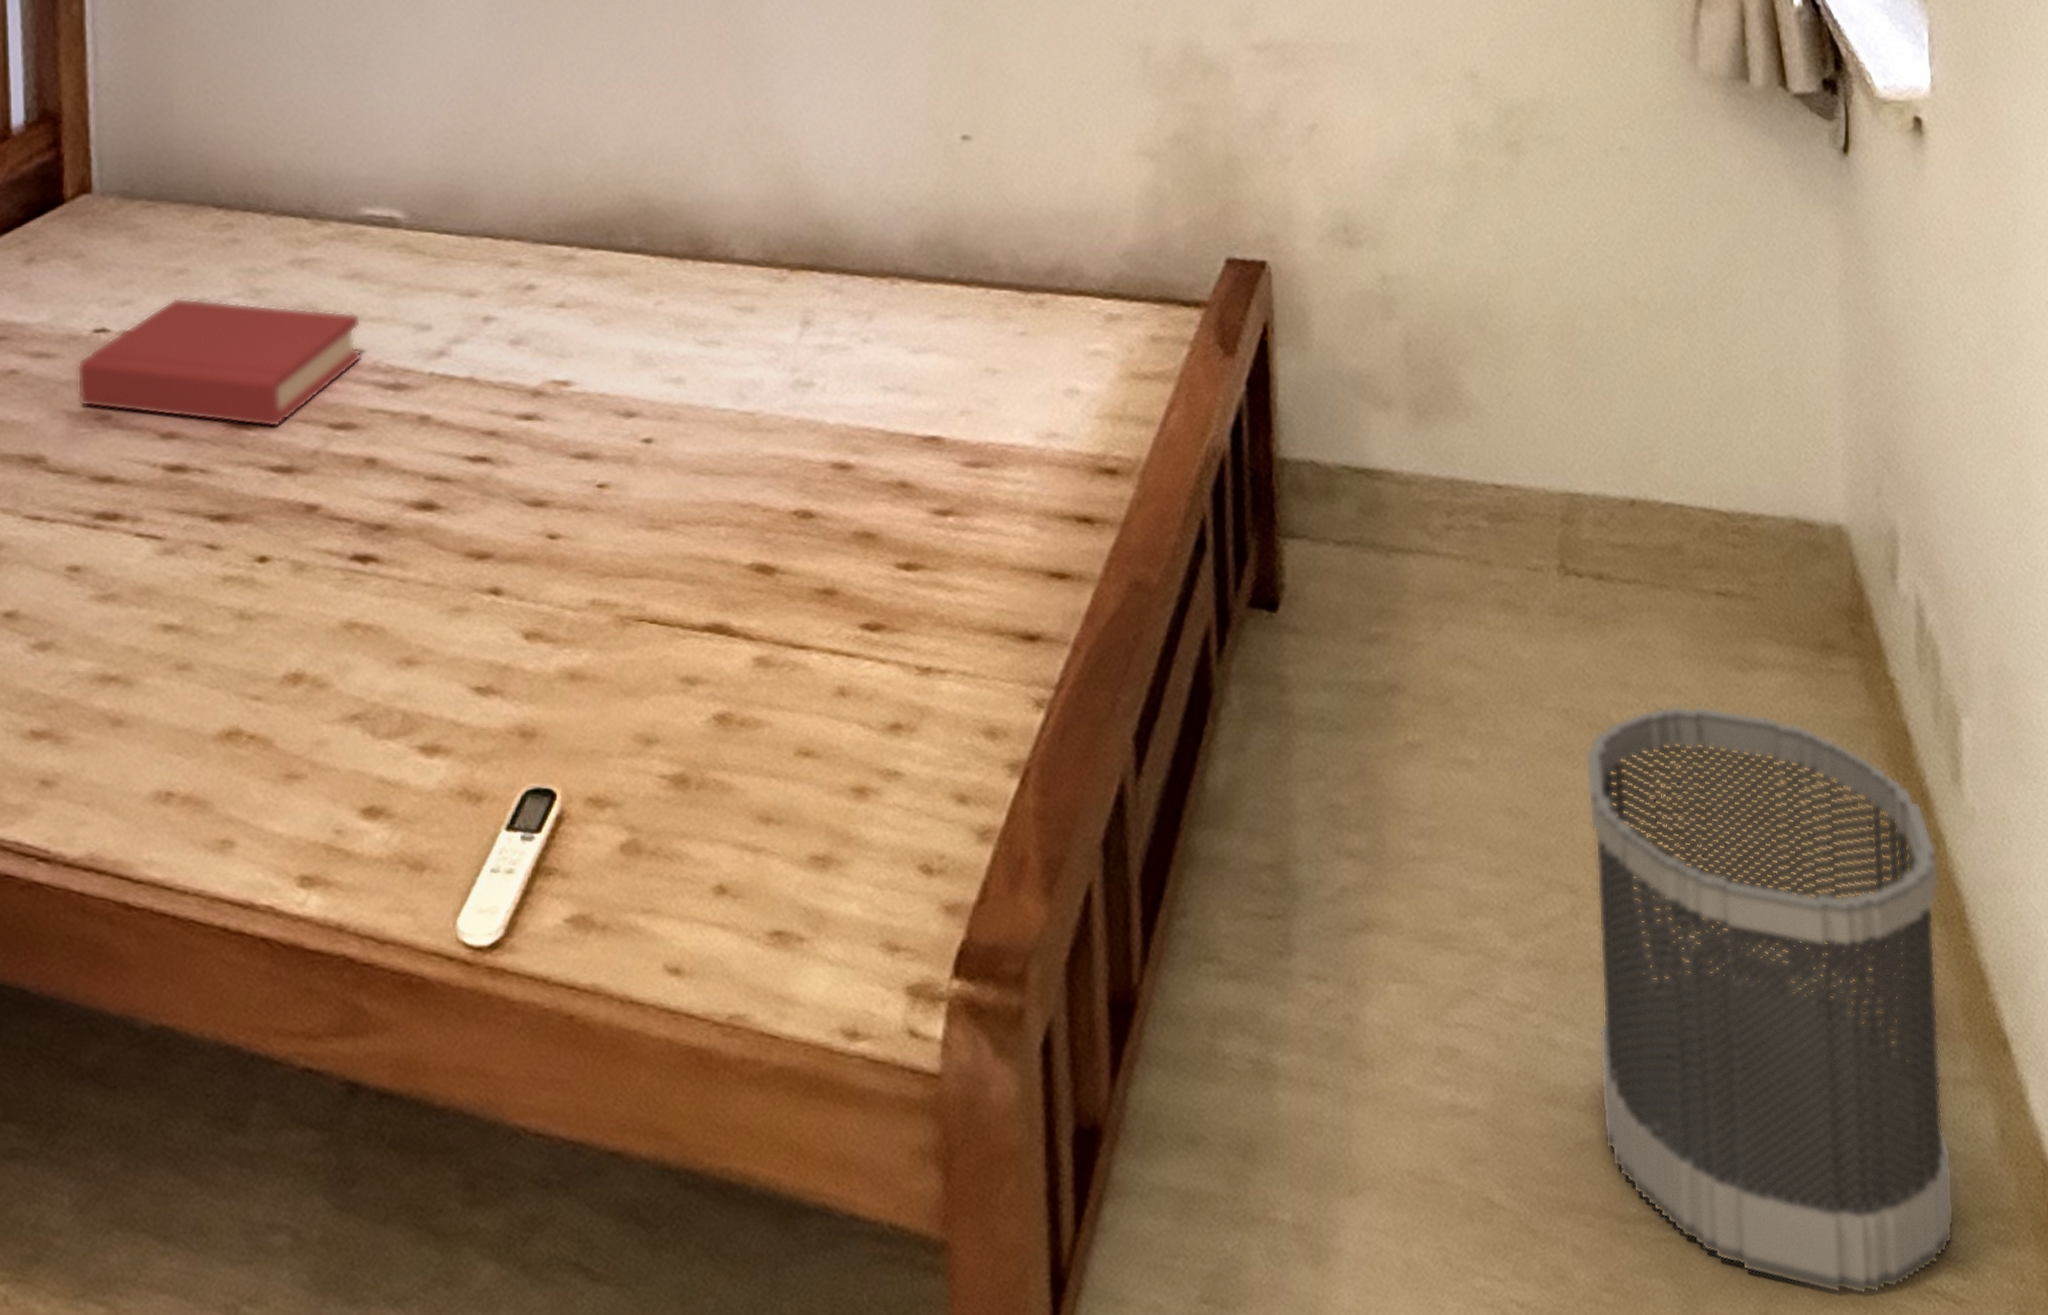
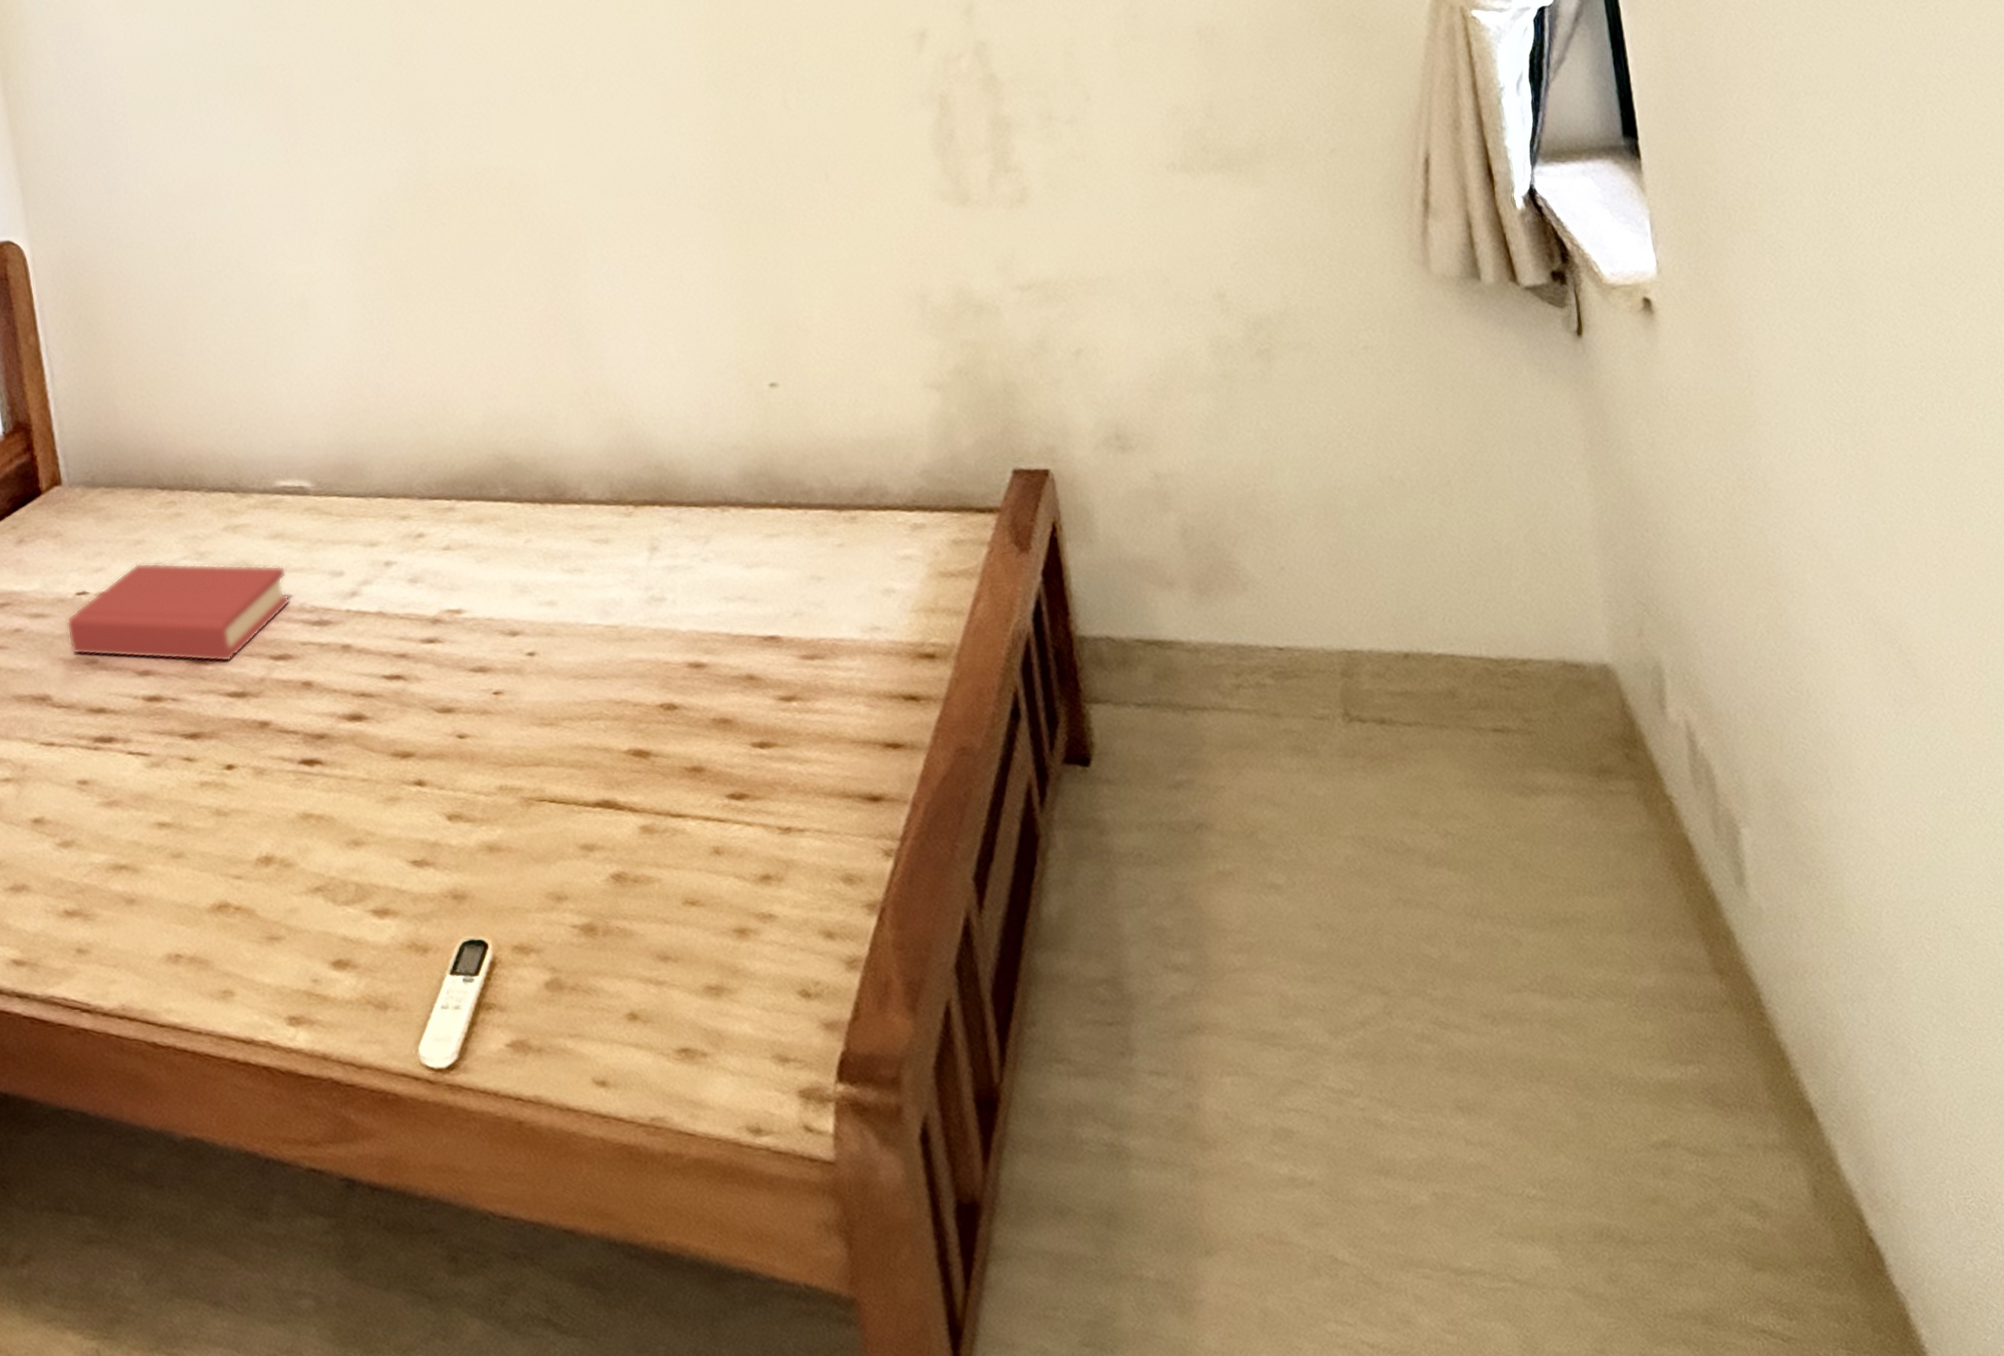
wastebasket: present [1585,705,1954,1295] -> none [1383,828,1776,1335]

